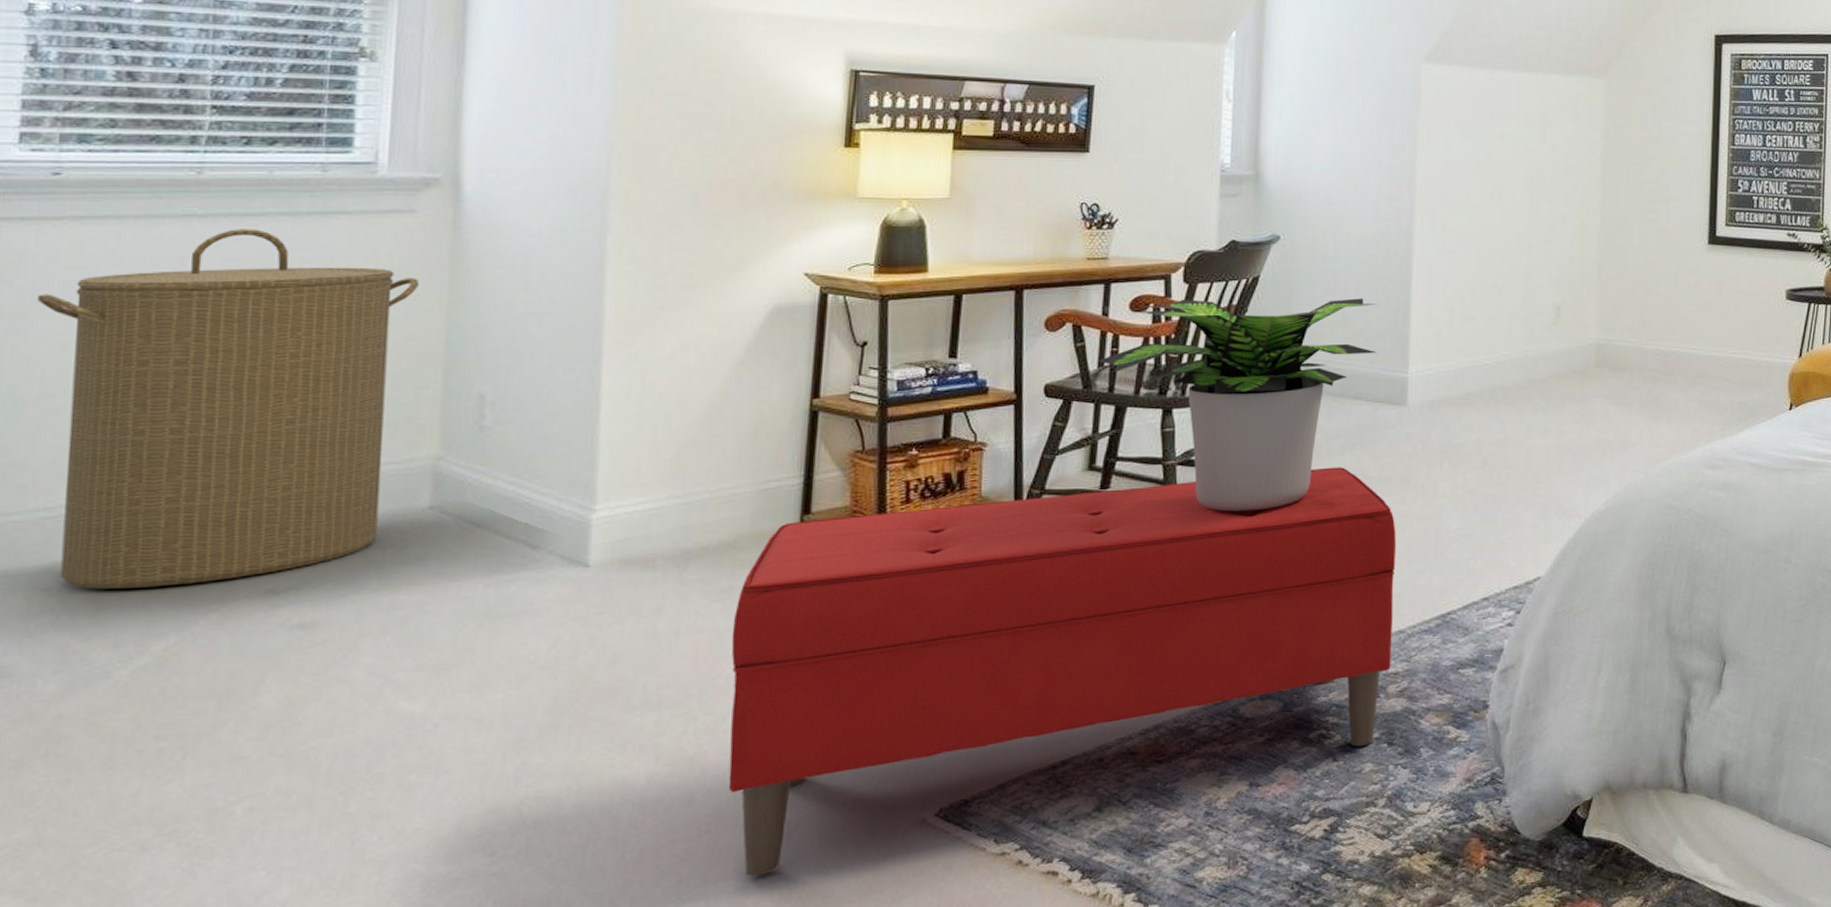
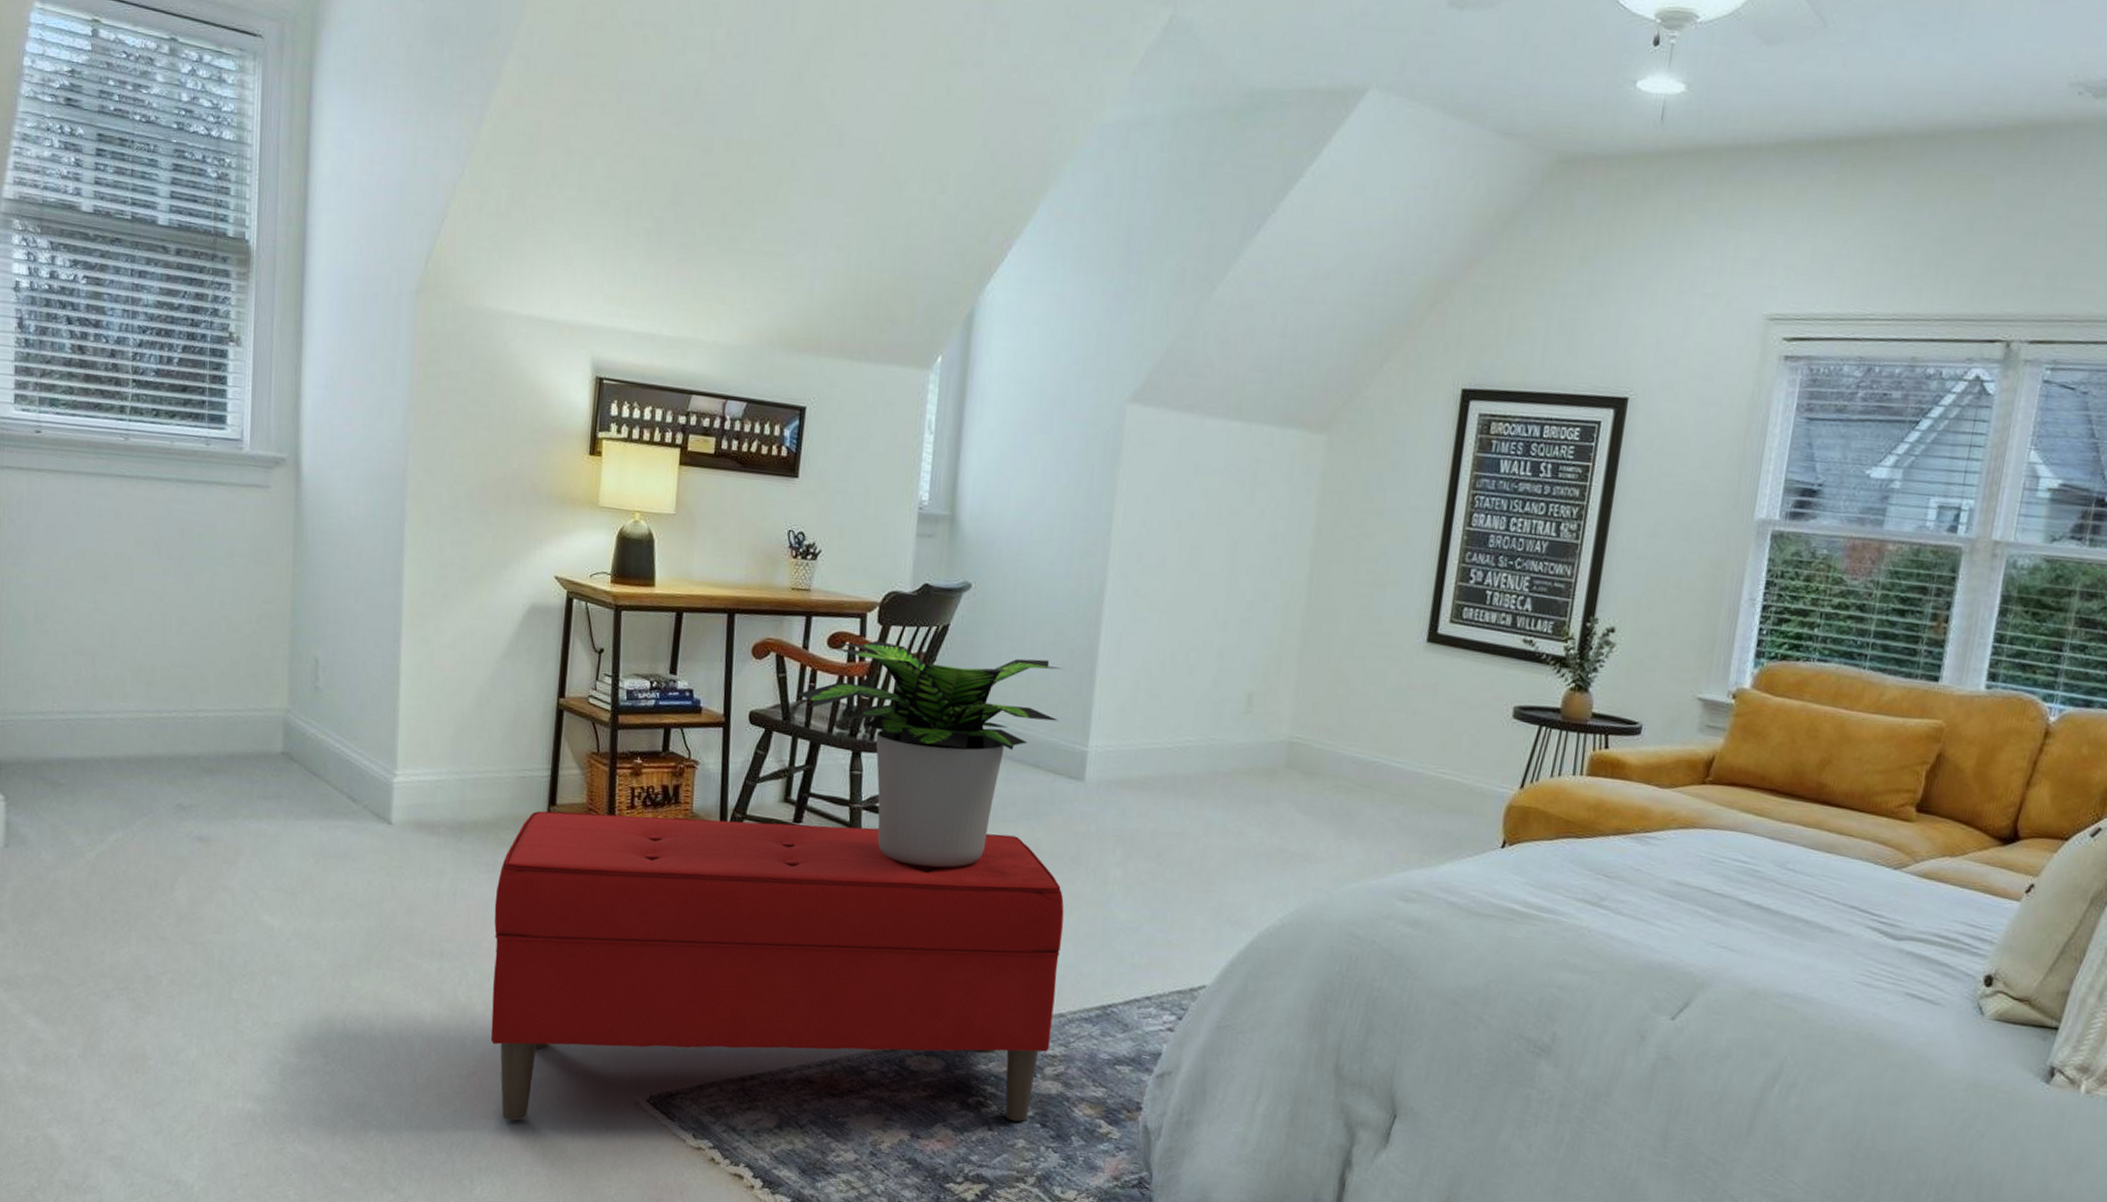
laundry hamper: present [36,229,420,590] -> none [30,490,273,791]

